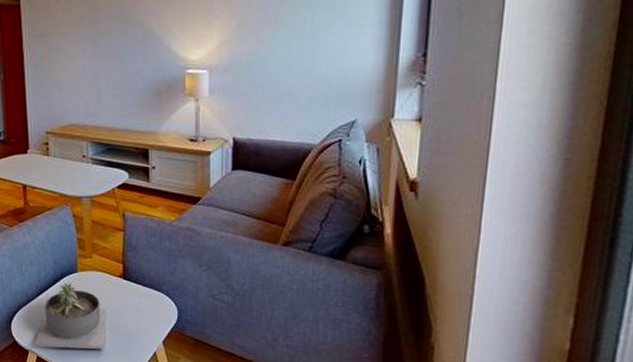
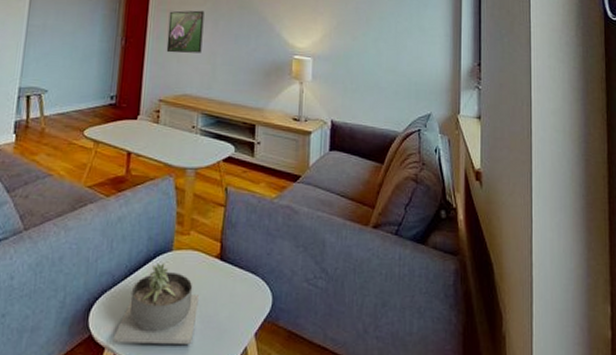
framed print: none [44,31,84,82] -> present [166,10,205,53]

